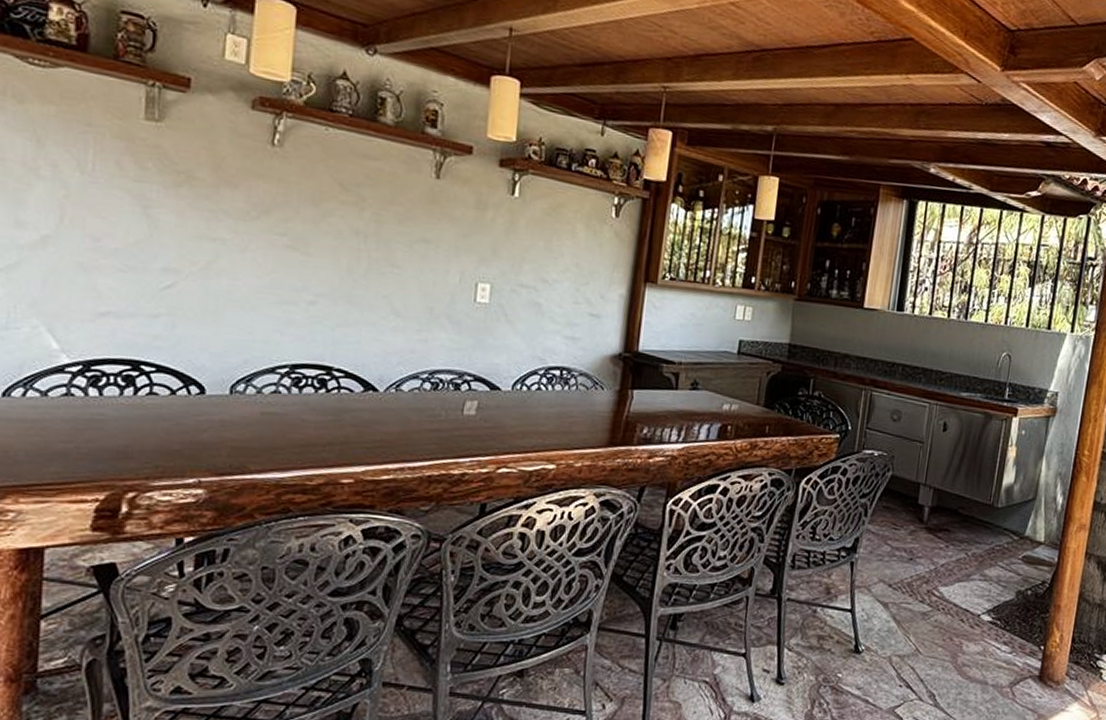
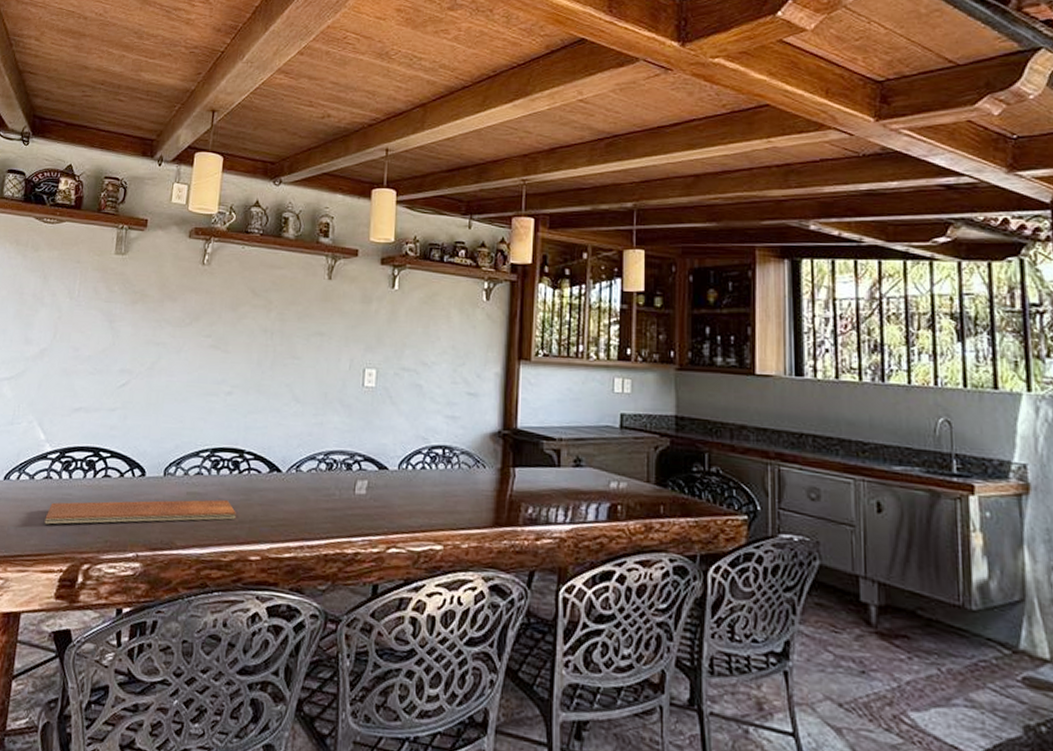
chopping board: none [68,420,324,449] -> present [44,499,236,525]

